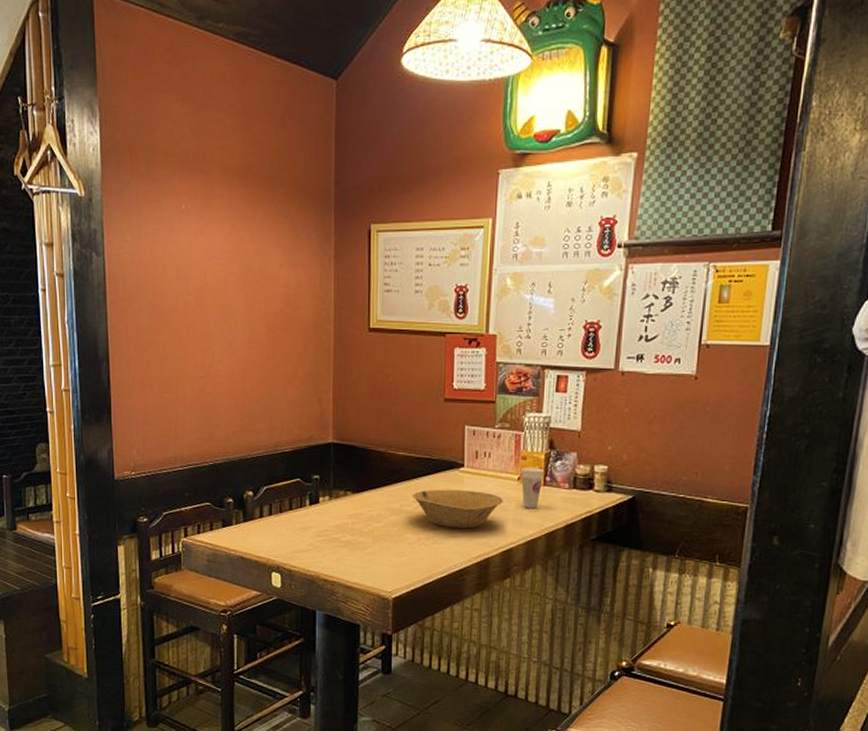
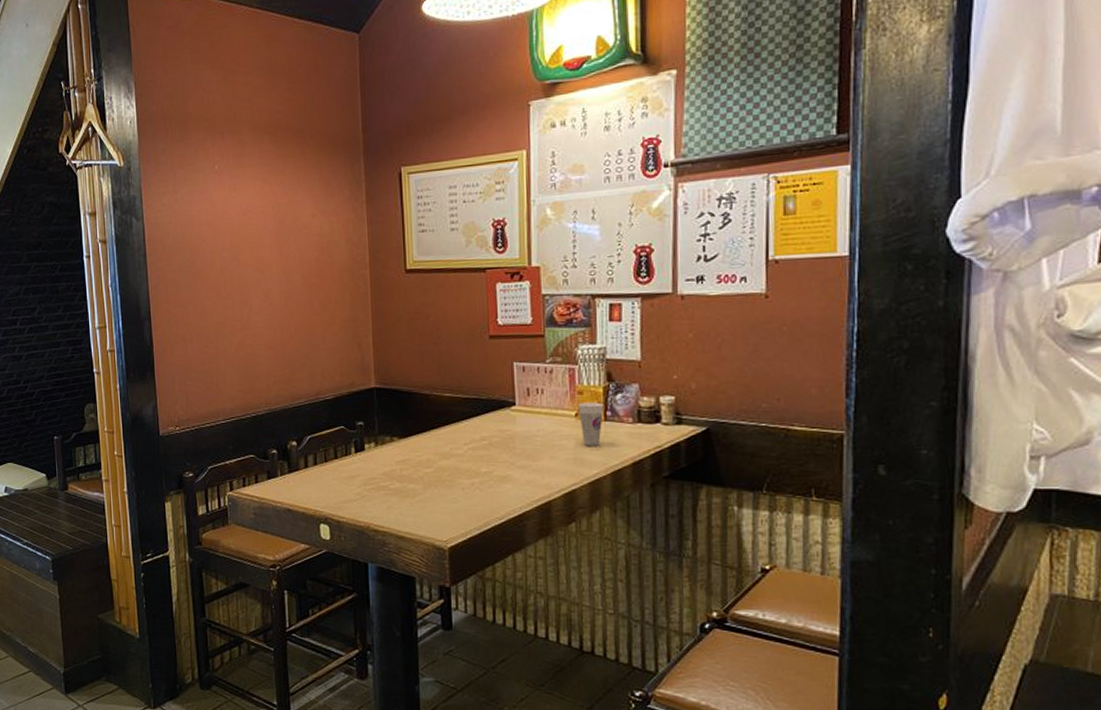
bowl: present [412,489,503,529] -> none [461,429,561,471]

